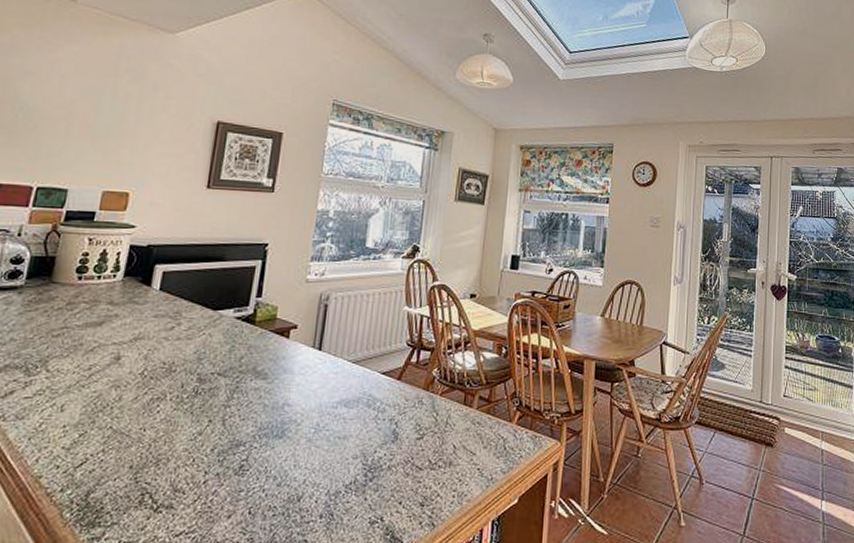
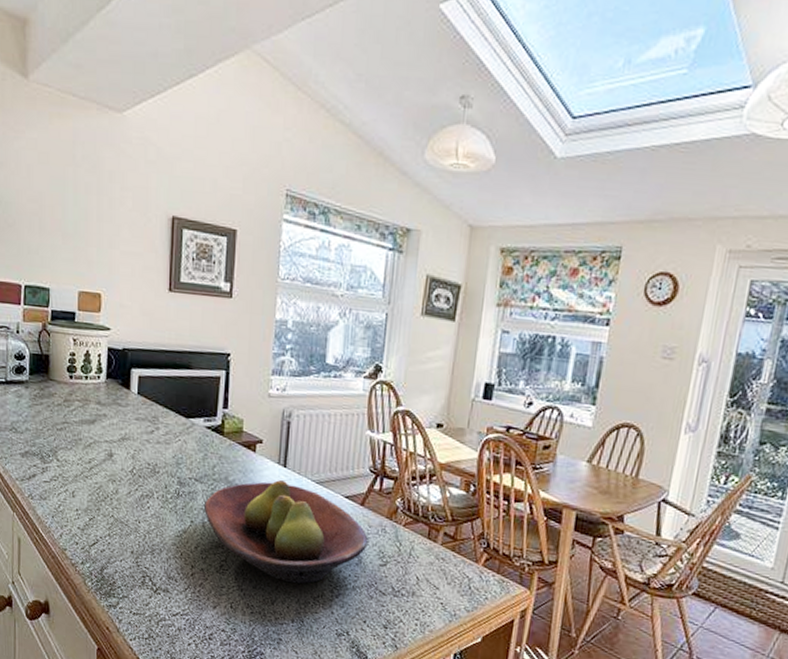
fruit bowl: none [226,363,405,474] -> present [204,479,368,584]

